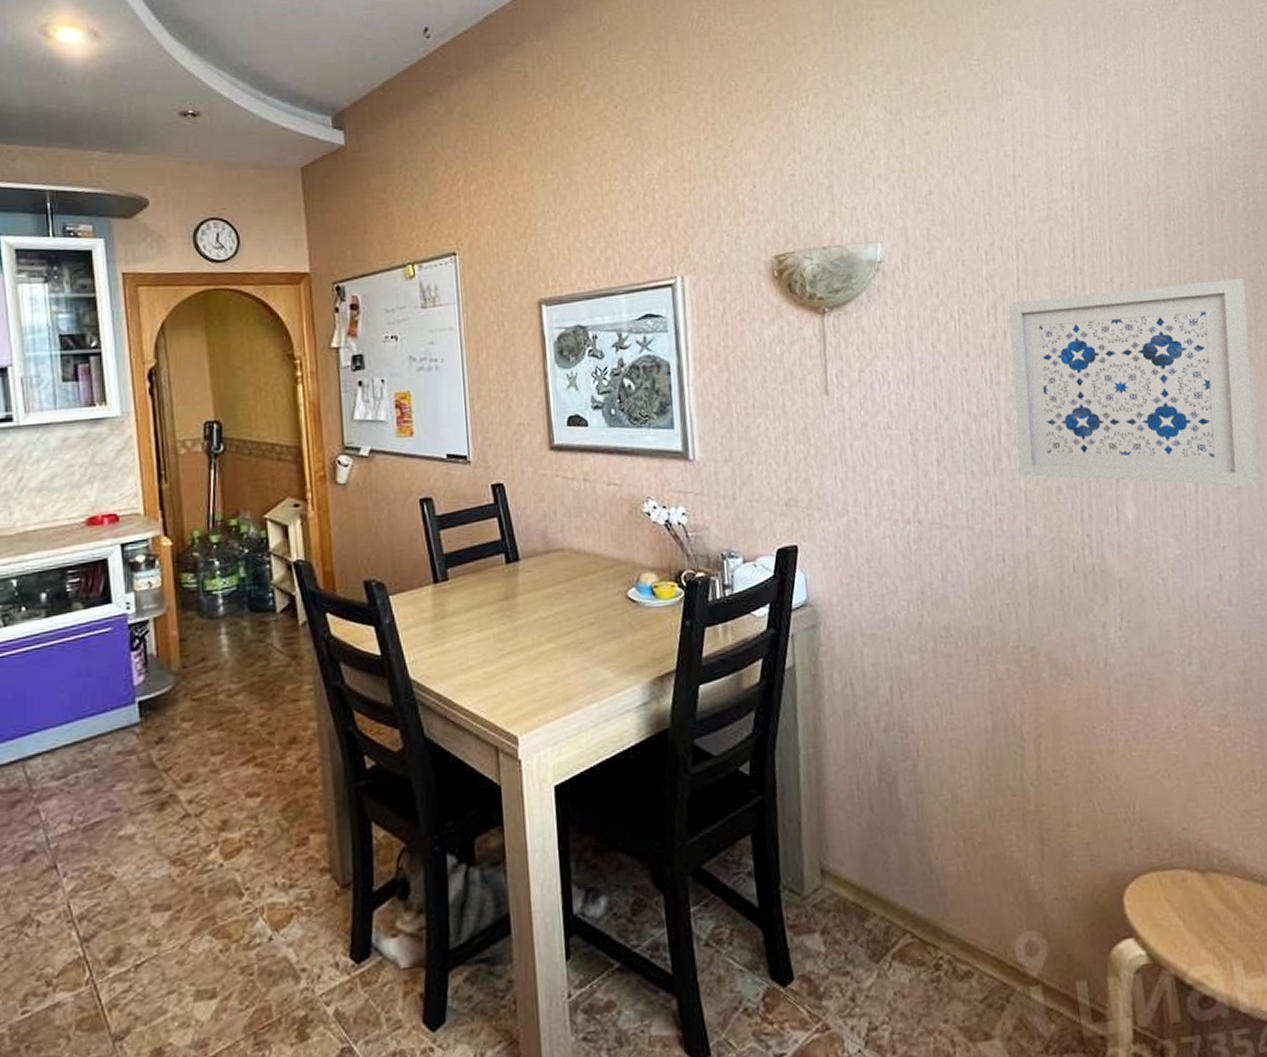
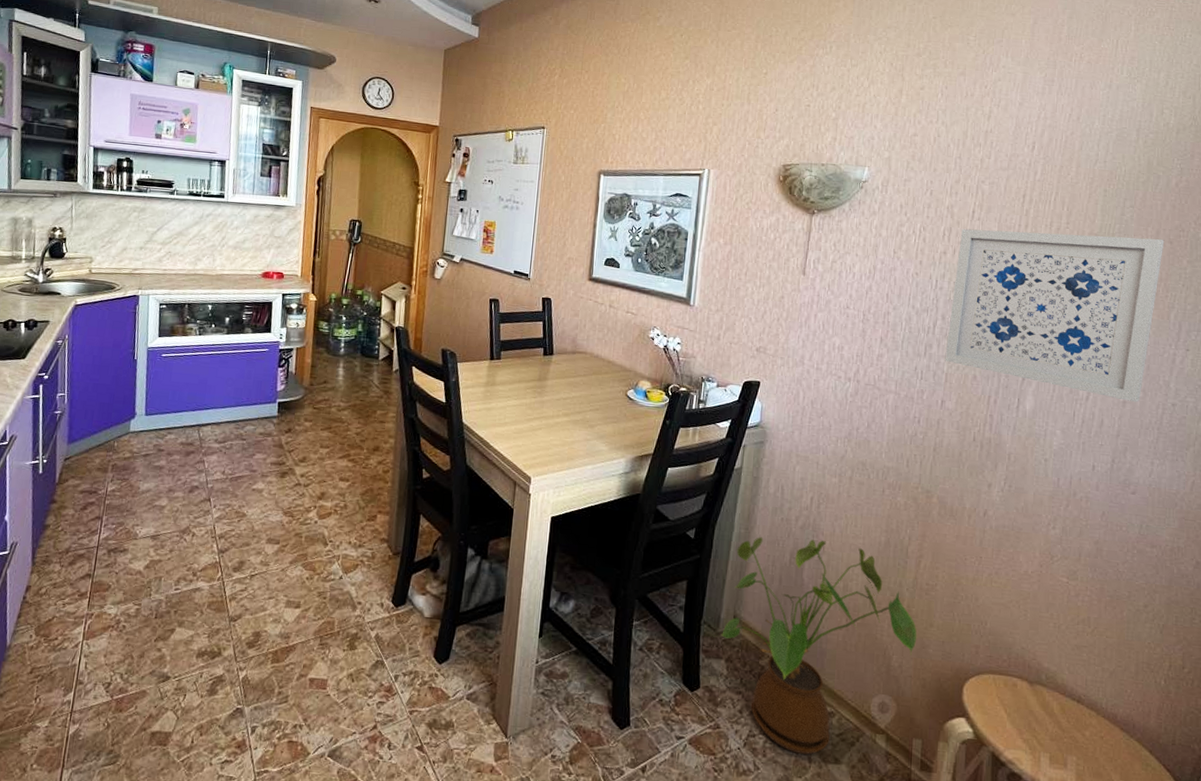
house plant: none [808,741,1056,1039] -> present [720,537,917,755]

